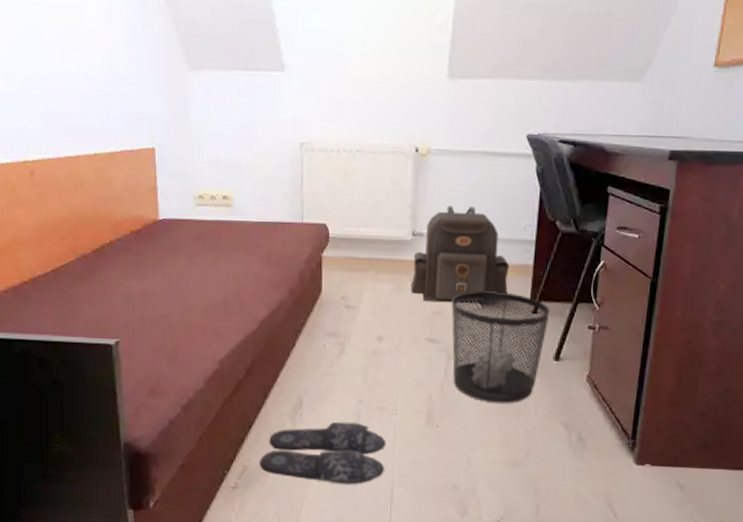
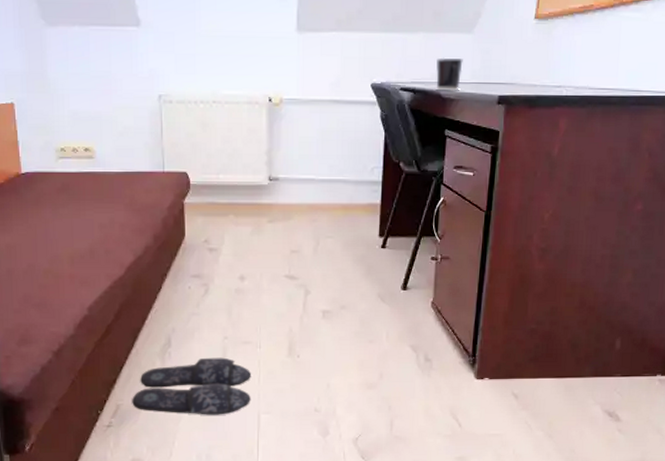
backpack: present [410,206,509,304] -> none [269,152,359,241]
waste bin: present [451,291,550,403] -> none [307,230,397,331]
mug: none [599,107,631,143] -> present [436,57,463,90]

